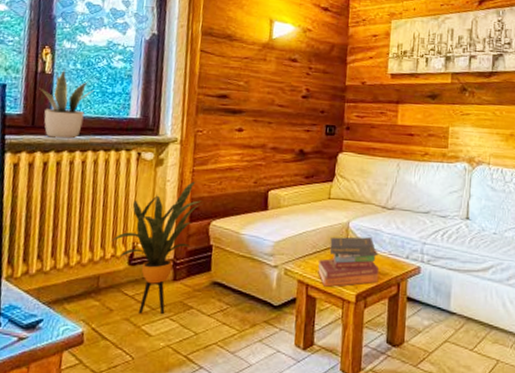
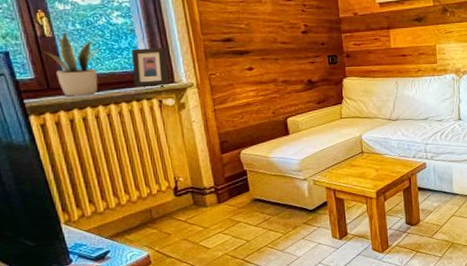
house plant: present [111,181,203,315] -> none [154,118,230,234]
picture frame: none [117,95,159,138] -> present [132,47,170,87]
books: present [317,236,380,287] -> none [340,145,393,189]

